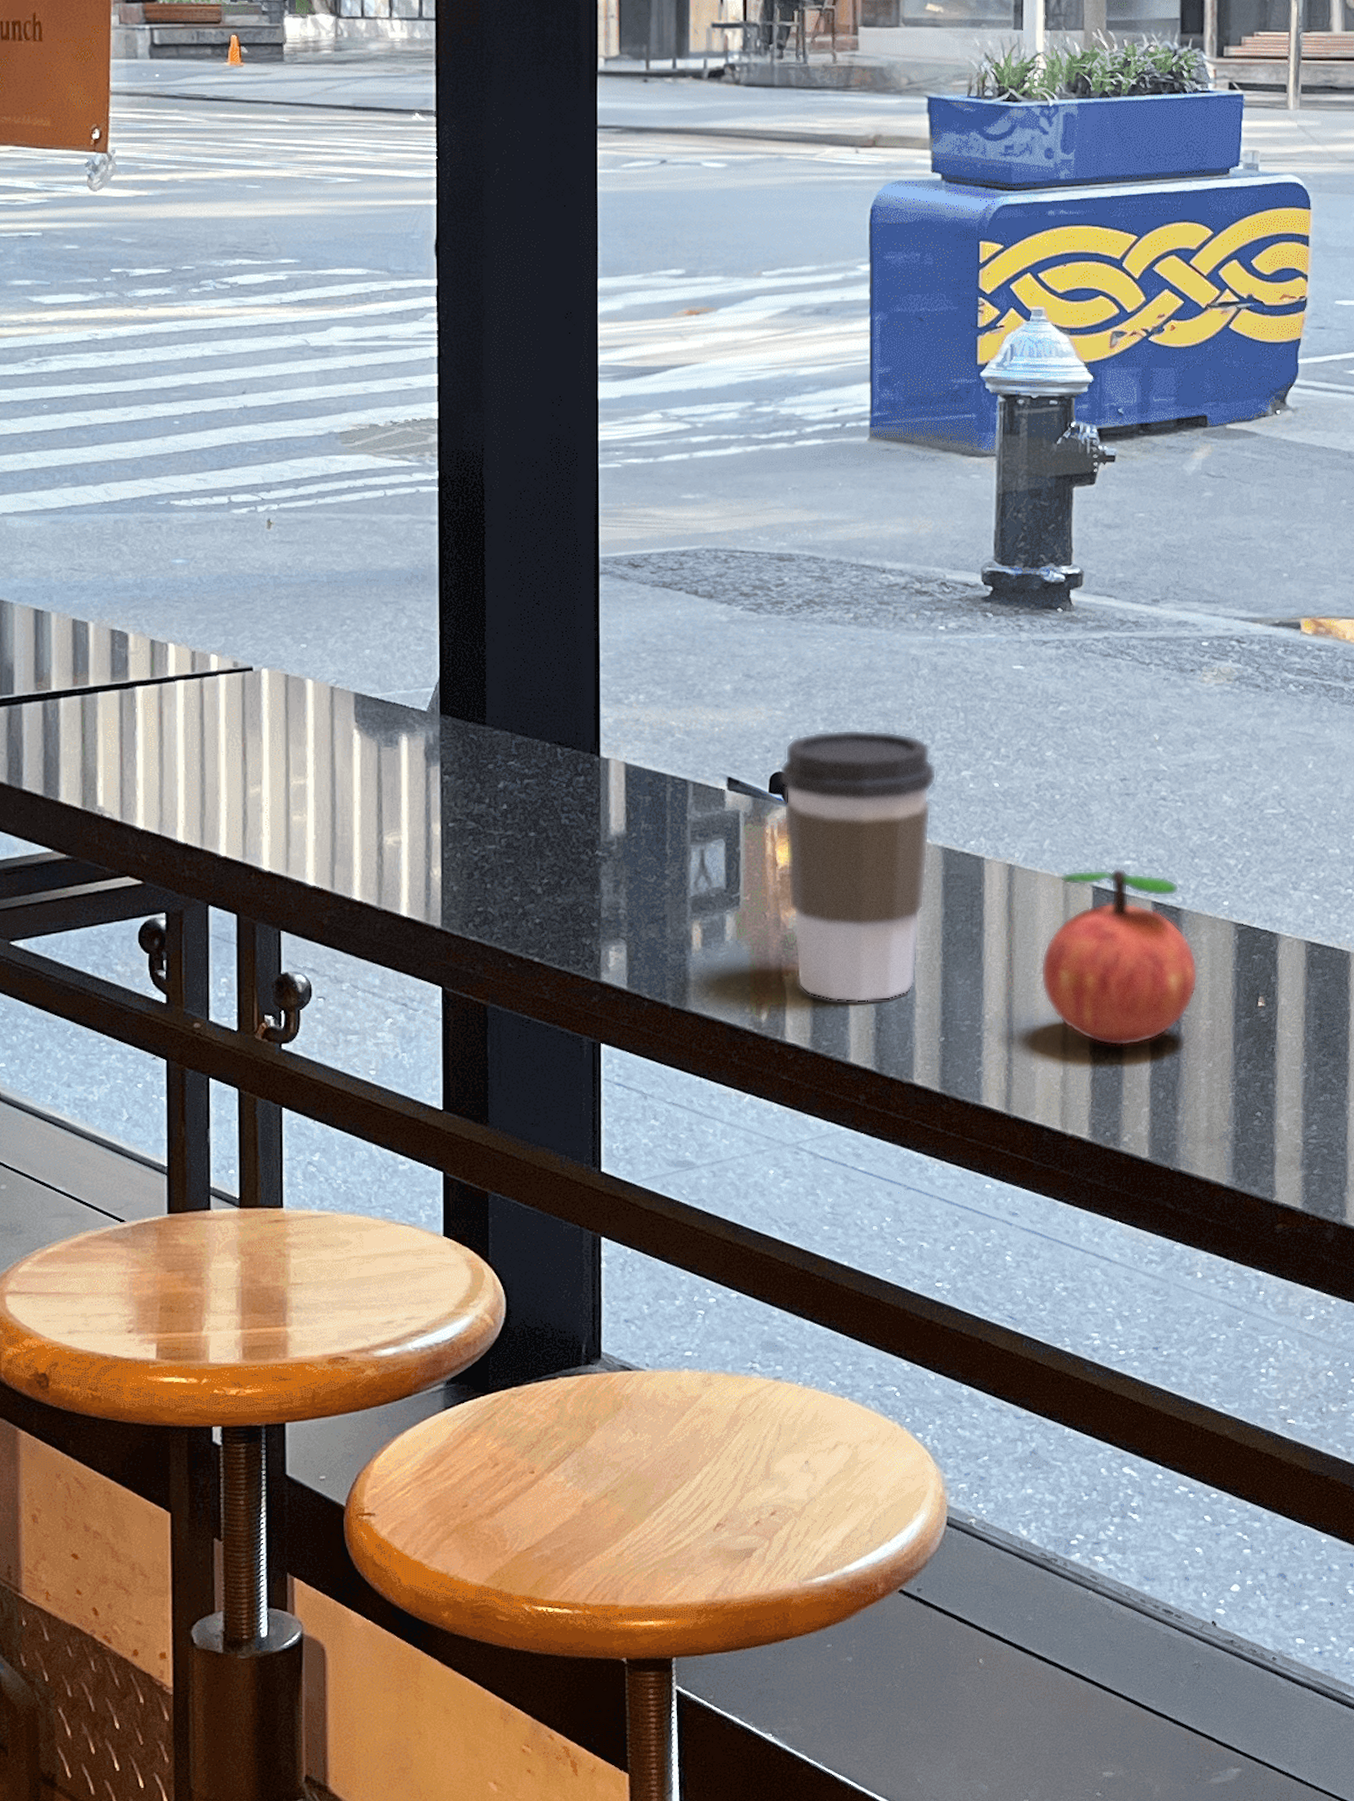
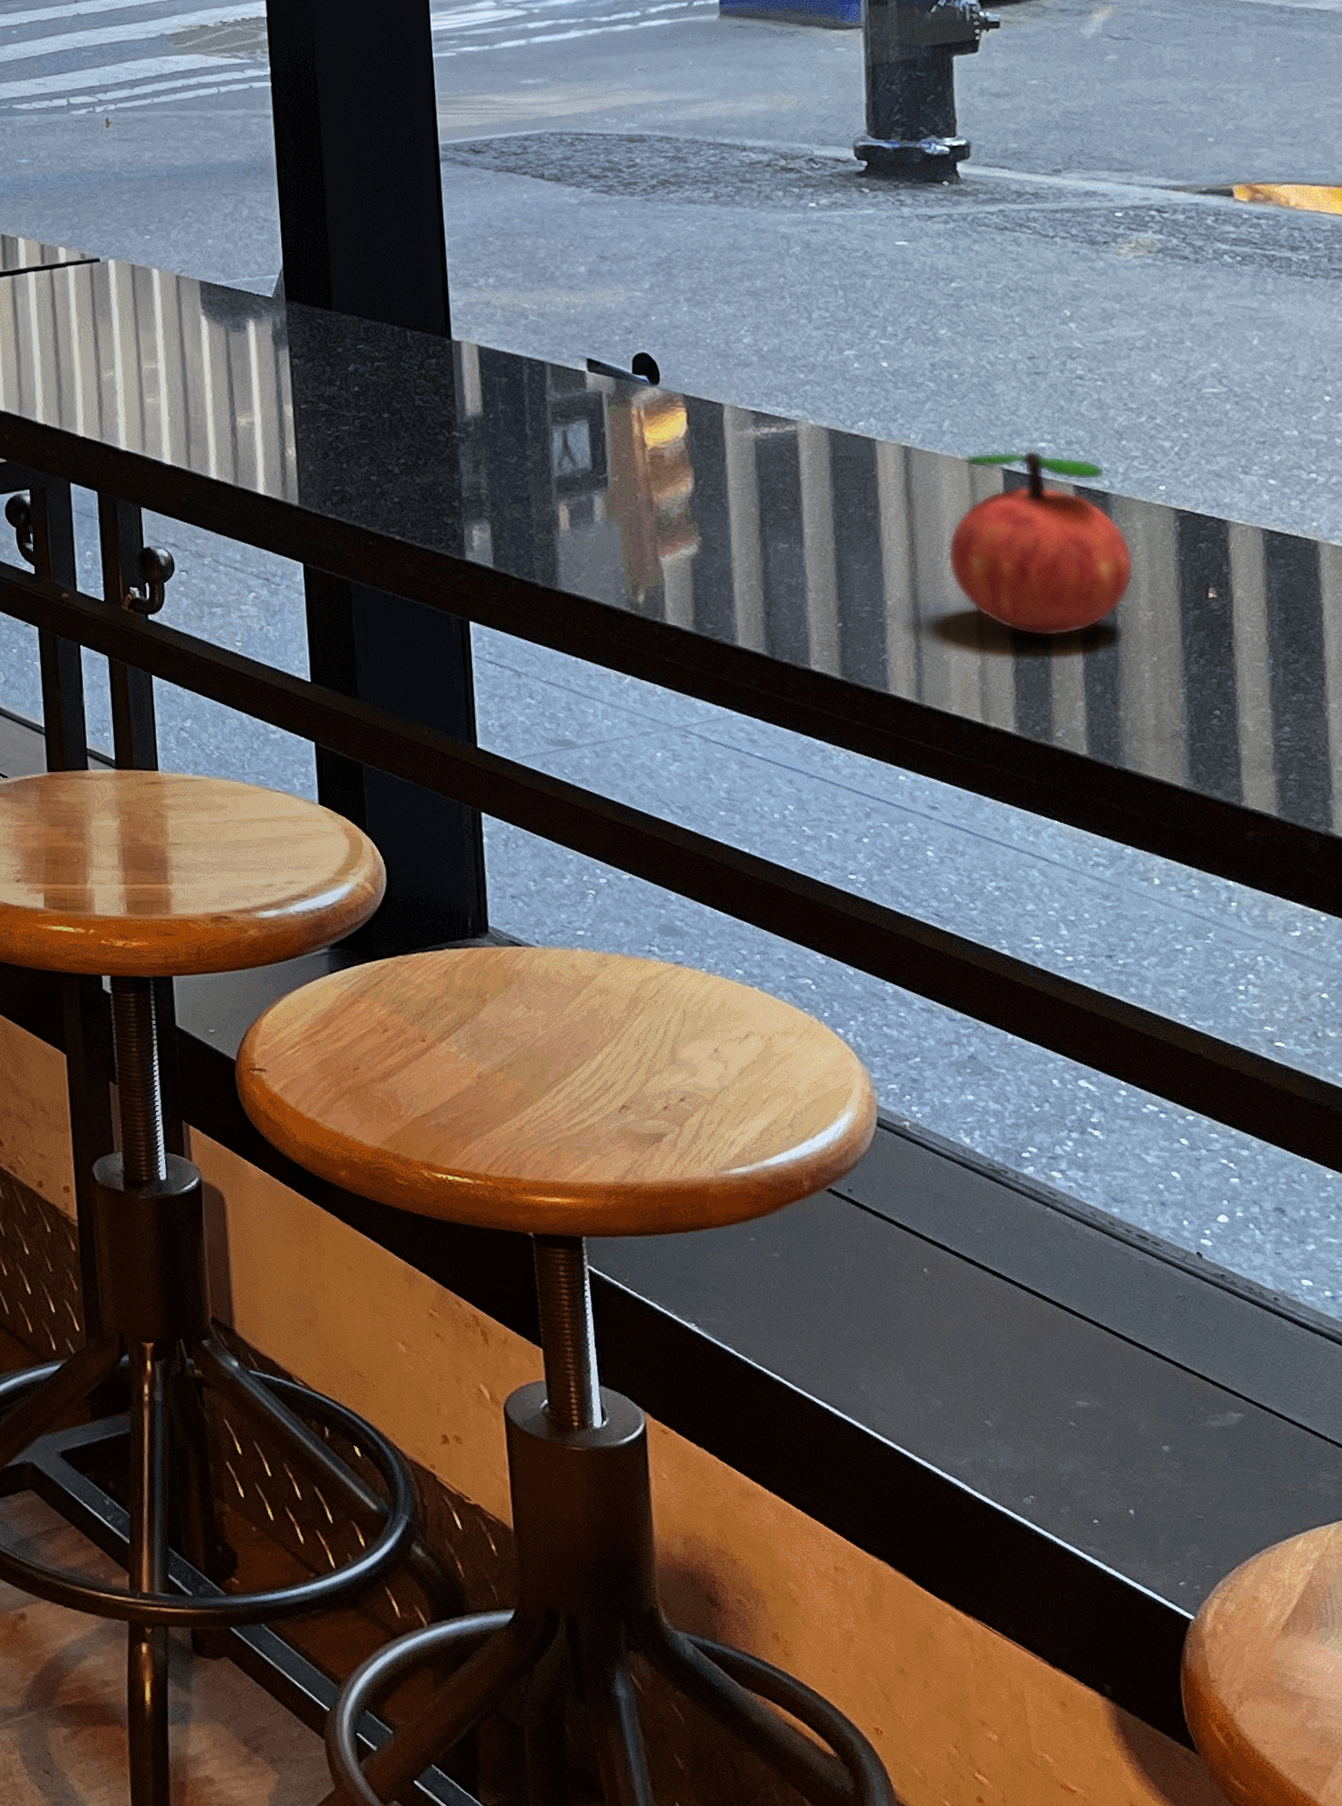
coffee cup: present [779,729,937,1003] -> none [642,309,817,586]

